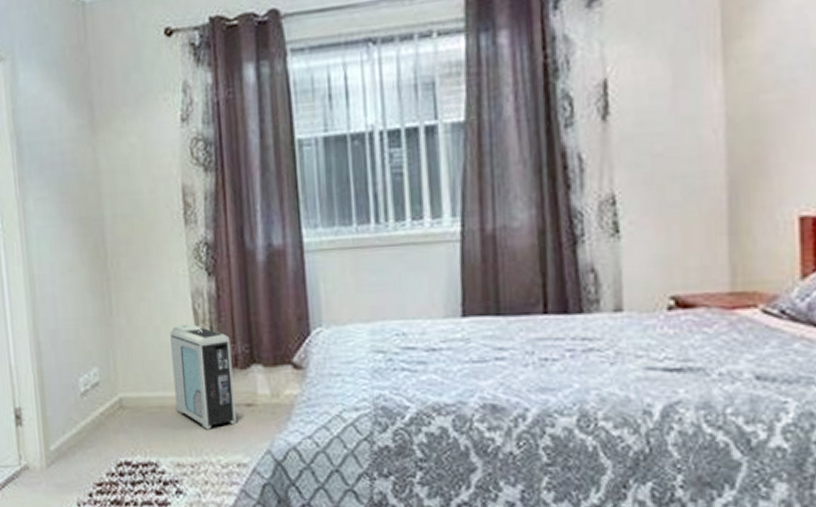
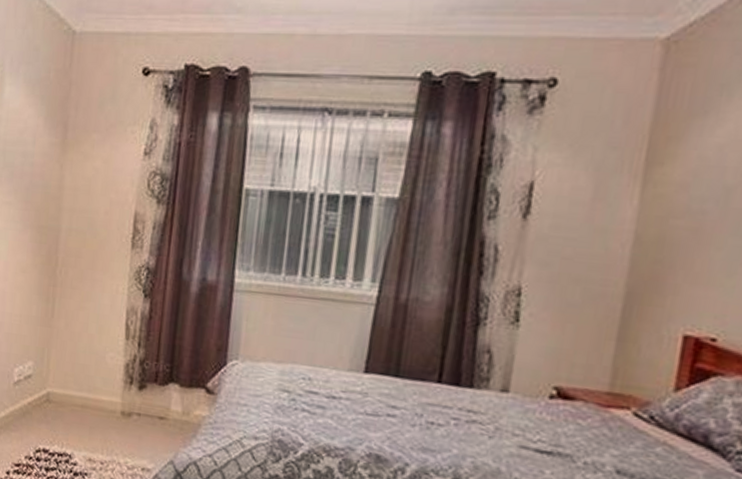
air purifier: present [170,324,237,429] -> none [96,336,155,434]

